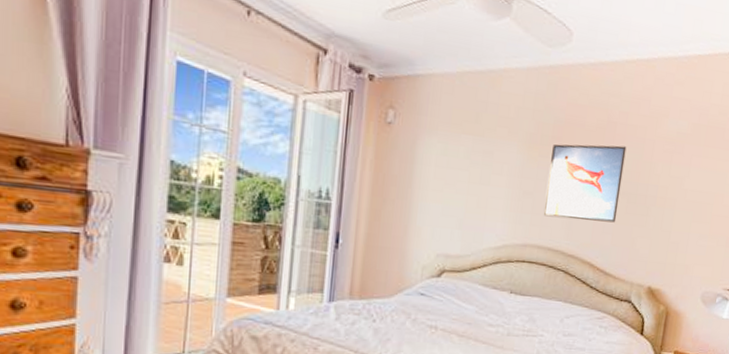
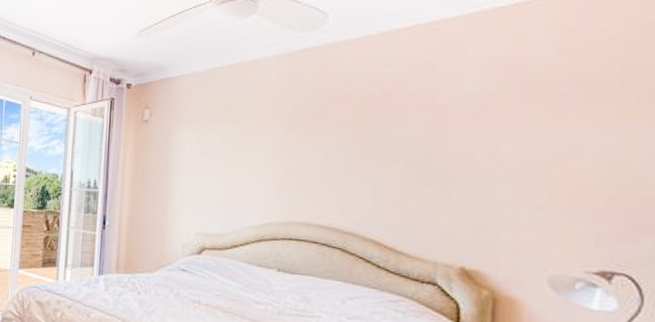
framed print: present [543,144,627,223] -> none [309,115,409,197]

